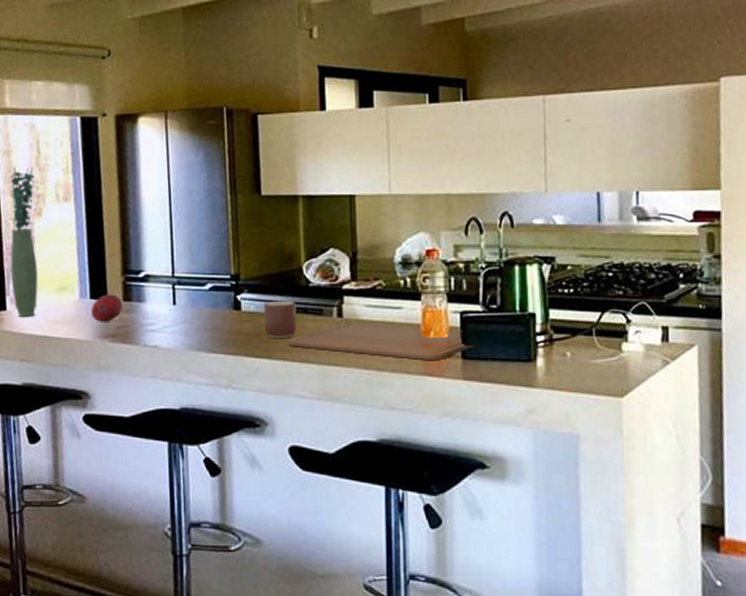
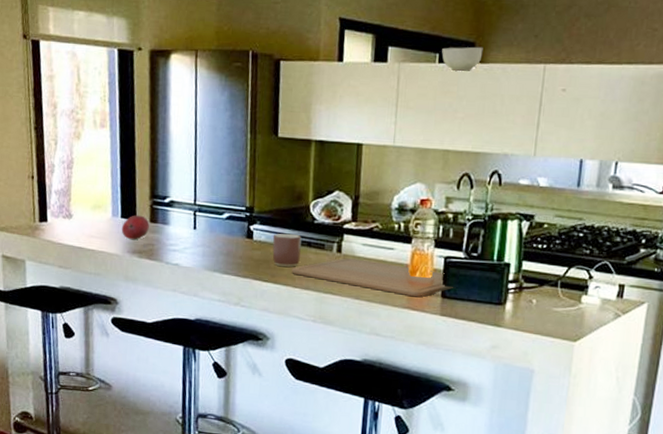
vase: present [9,166,38,317] -> none [51,91,76,229]
bowl: none [431,83,476,110] -> present [442,46,483,71]

